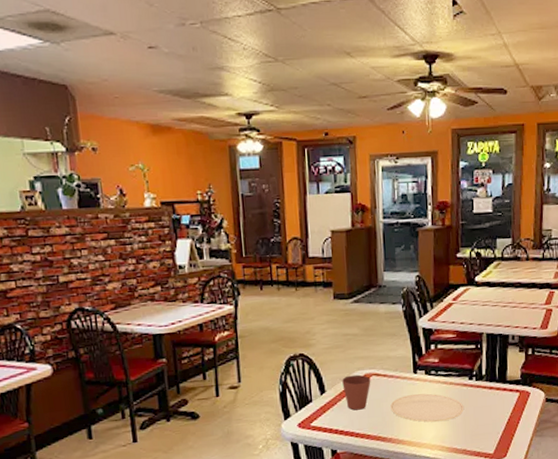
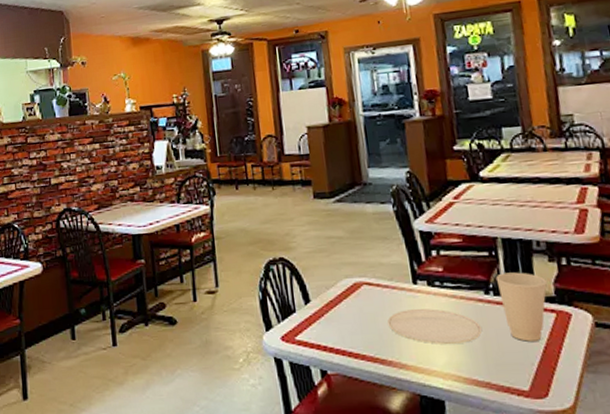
cup: present [342,374,371,410] -> none [328,283,363,325]
cup: none [478,361,516,416] -> present [495,272,547,342]

